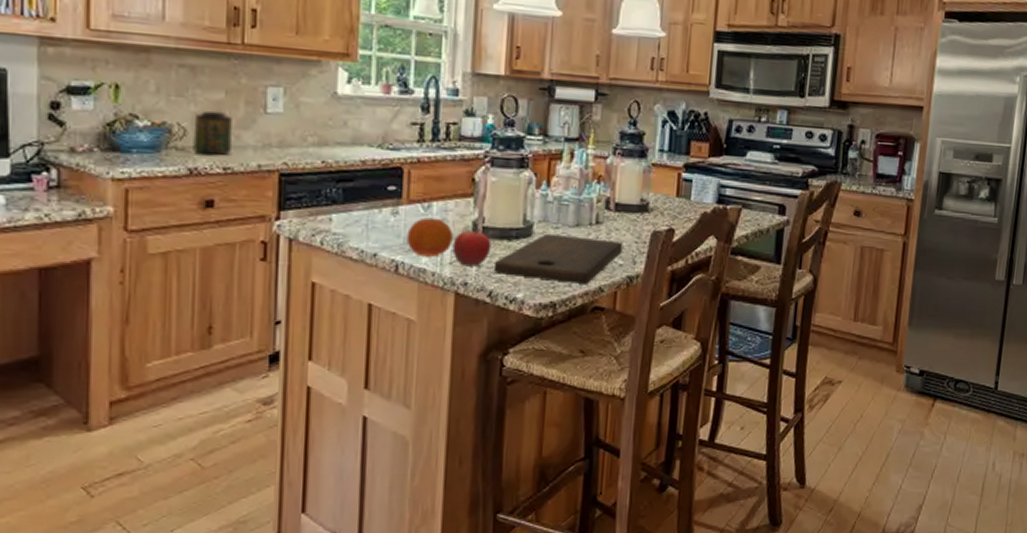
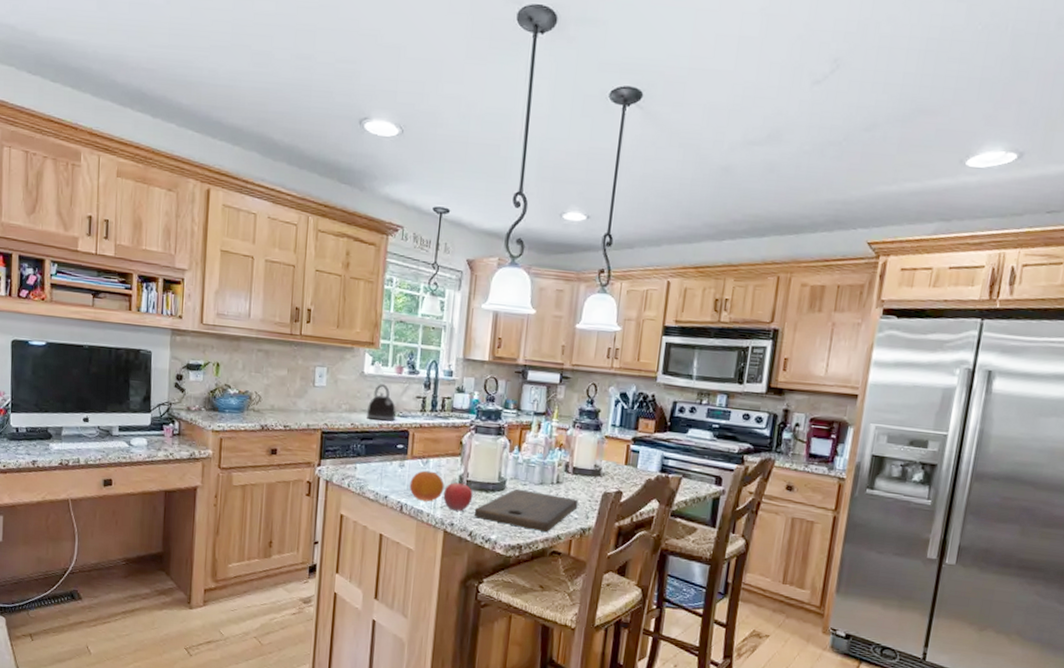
canister: present [193,110,232,156] -> none [264,383,291,417]
kettle: none [342,107,385,157] -> present [366,384,397,422]

